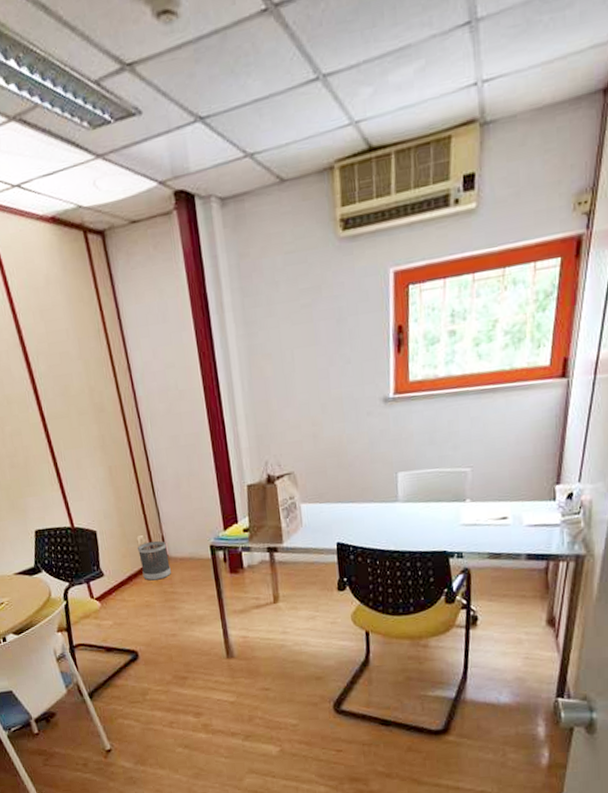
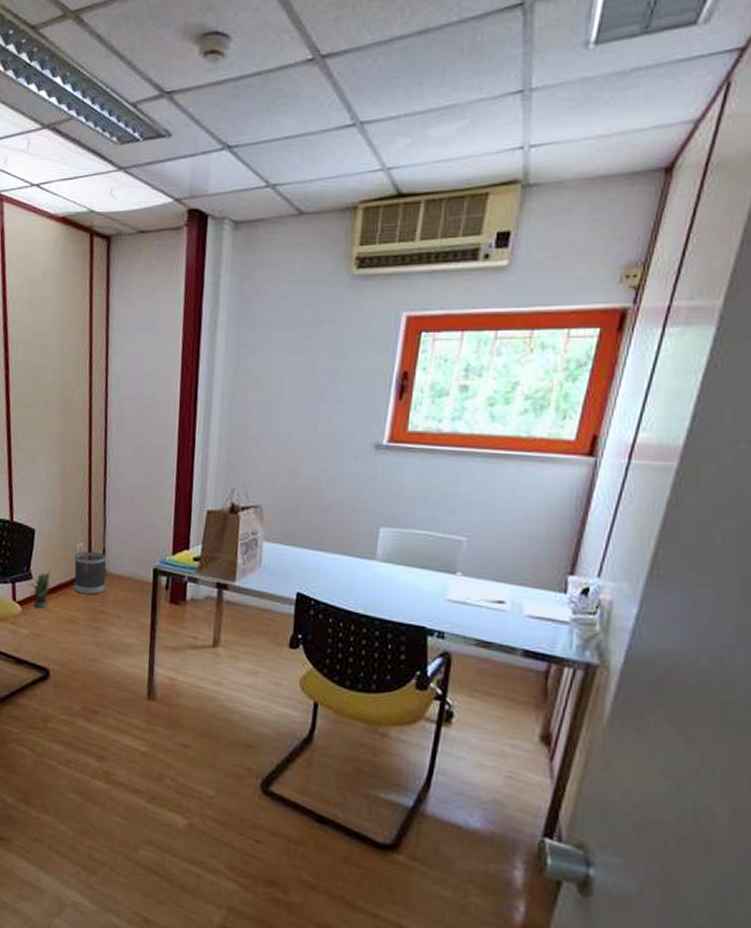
potted plant: none [101,564,123,601] -> present [28,569,51,609]

